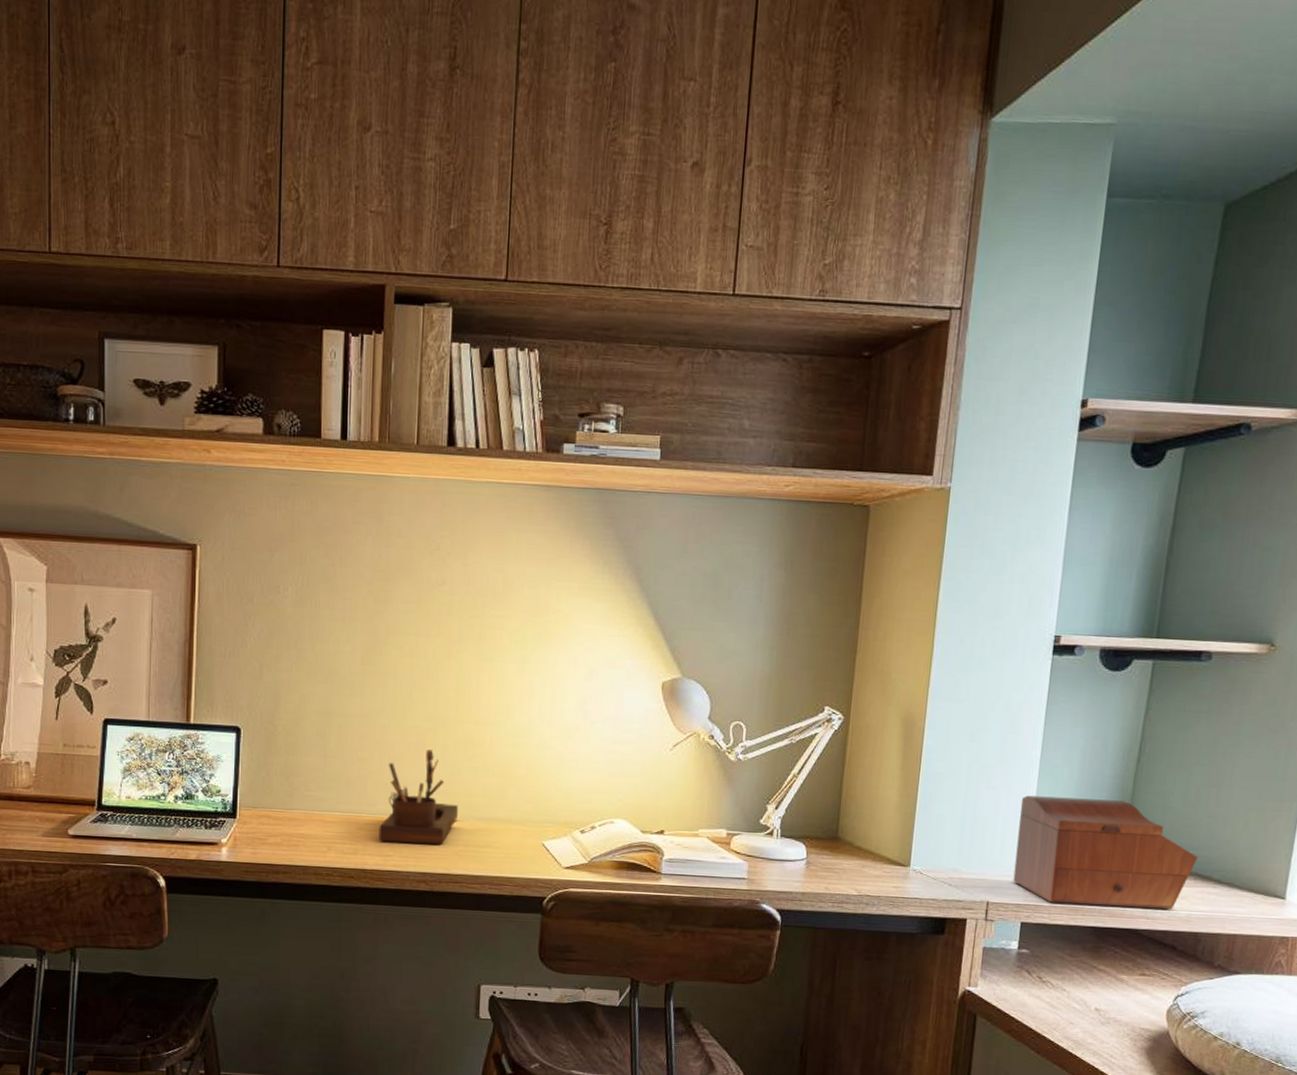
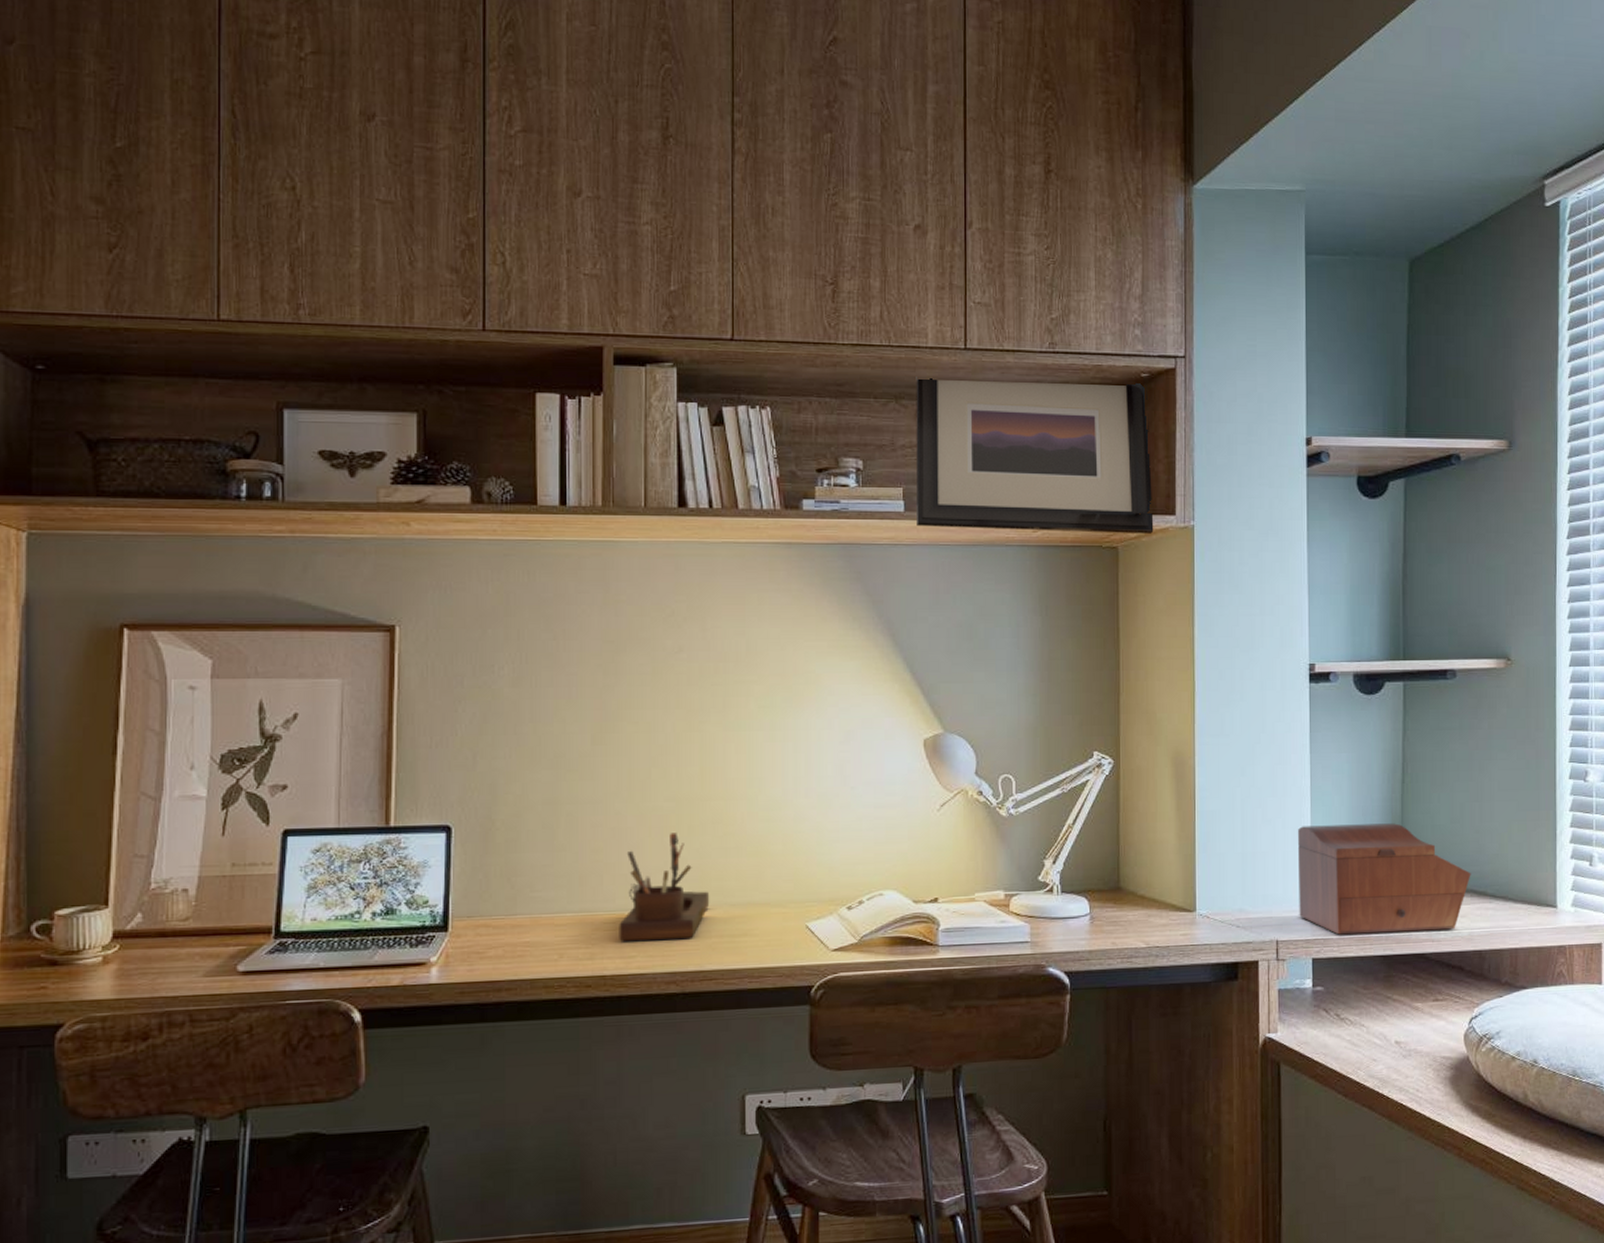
picture frame: none [671,323,918,494] -> present [916,376,1154,534]

